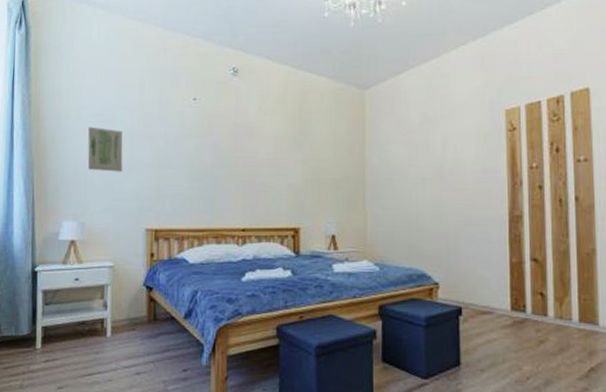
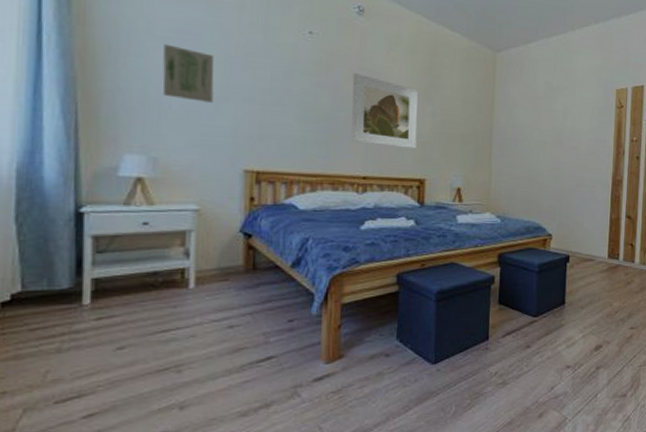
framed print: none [230,130,290,198] -> present [351,72,419,149]

